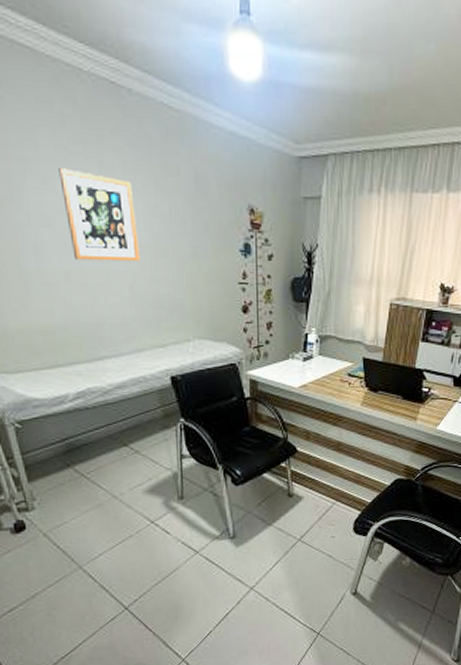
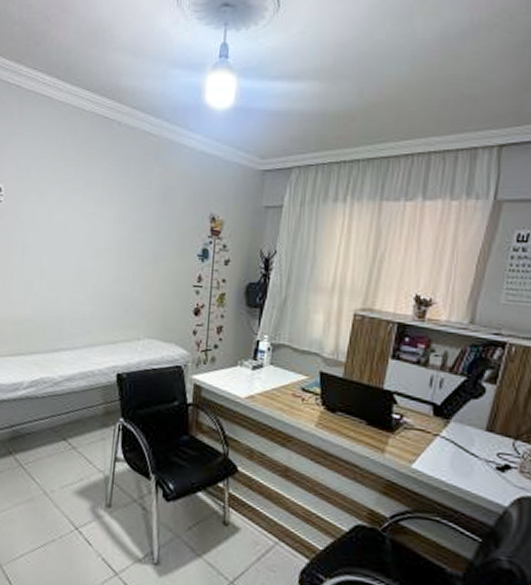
wall art: present [58,168,140,262] -> none [51,185,109,264]

